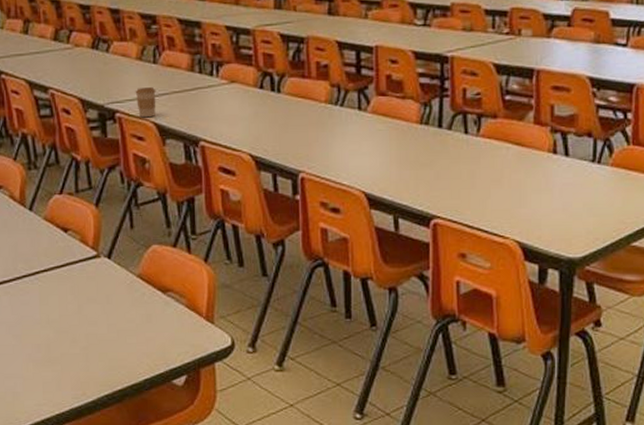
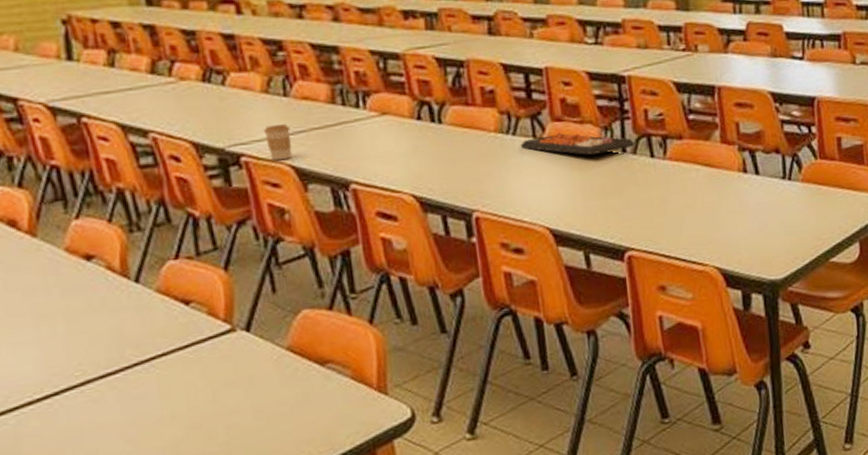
food tray: none [346,105,451,129] -> present [520,132,635,156]

